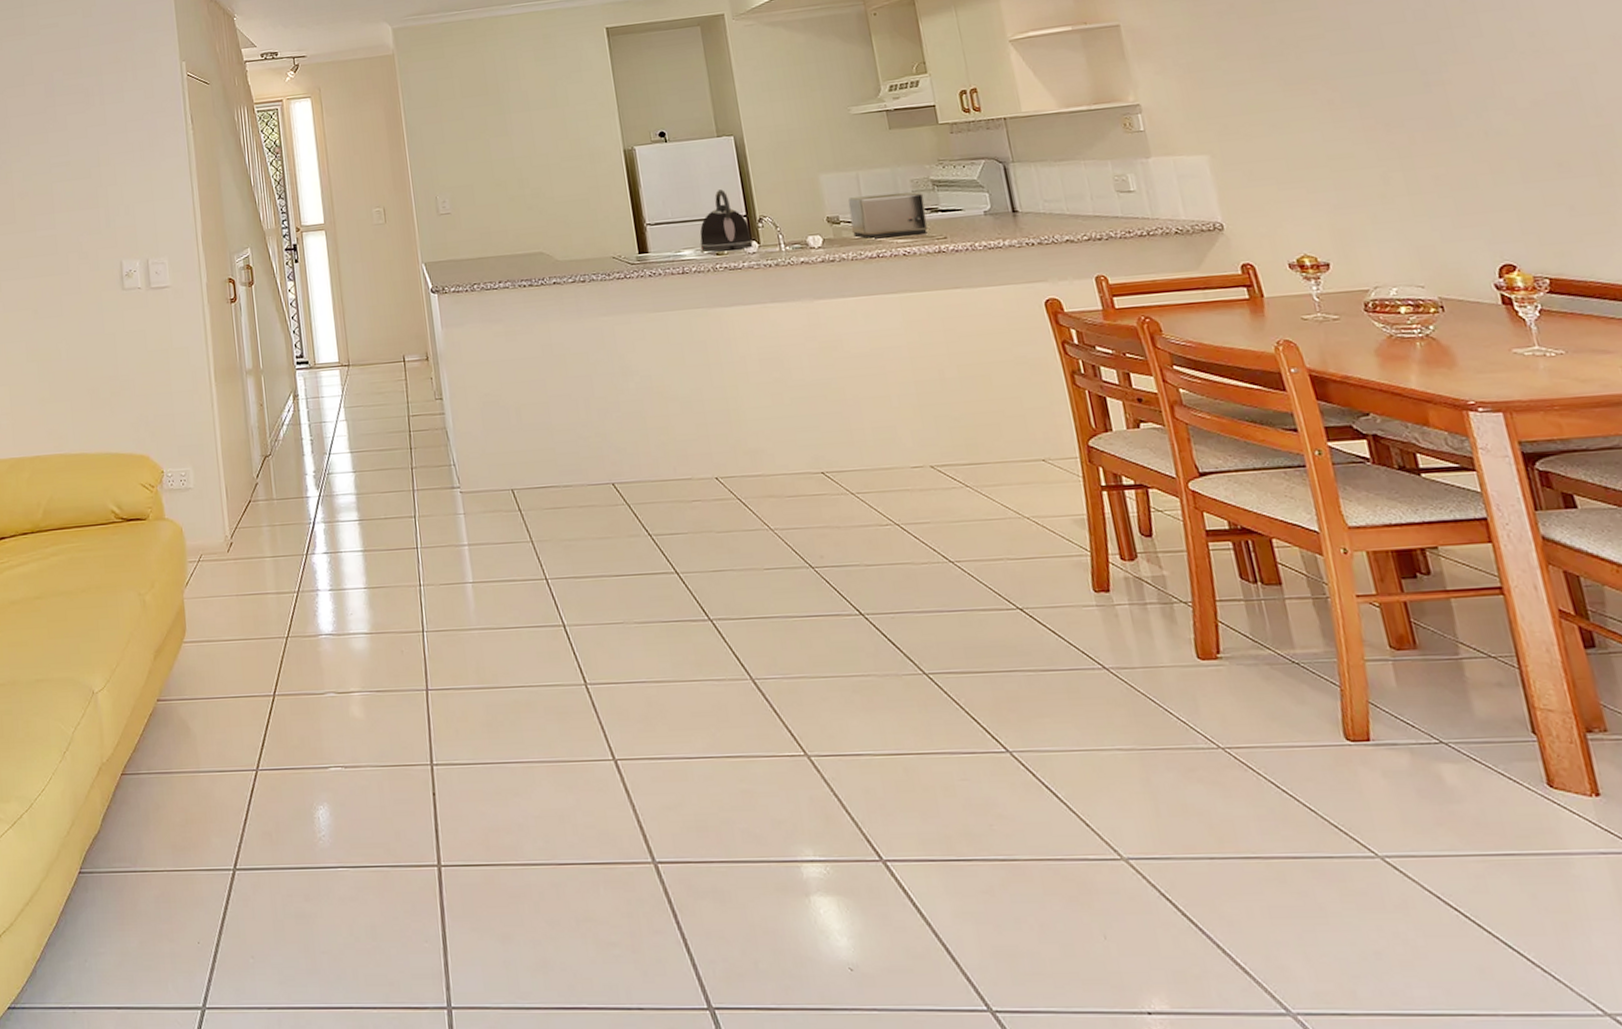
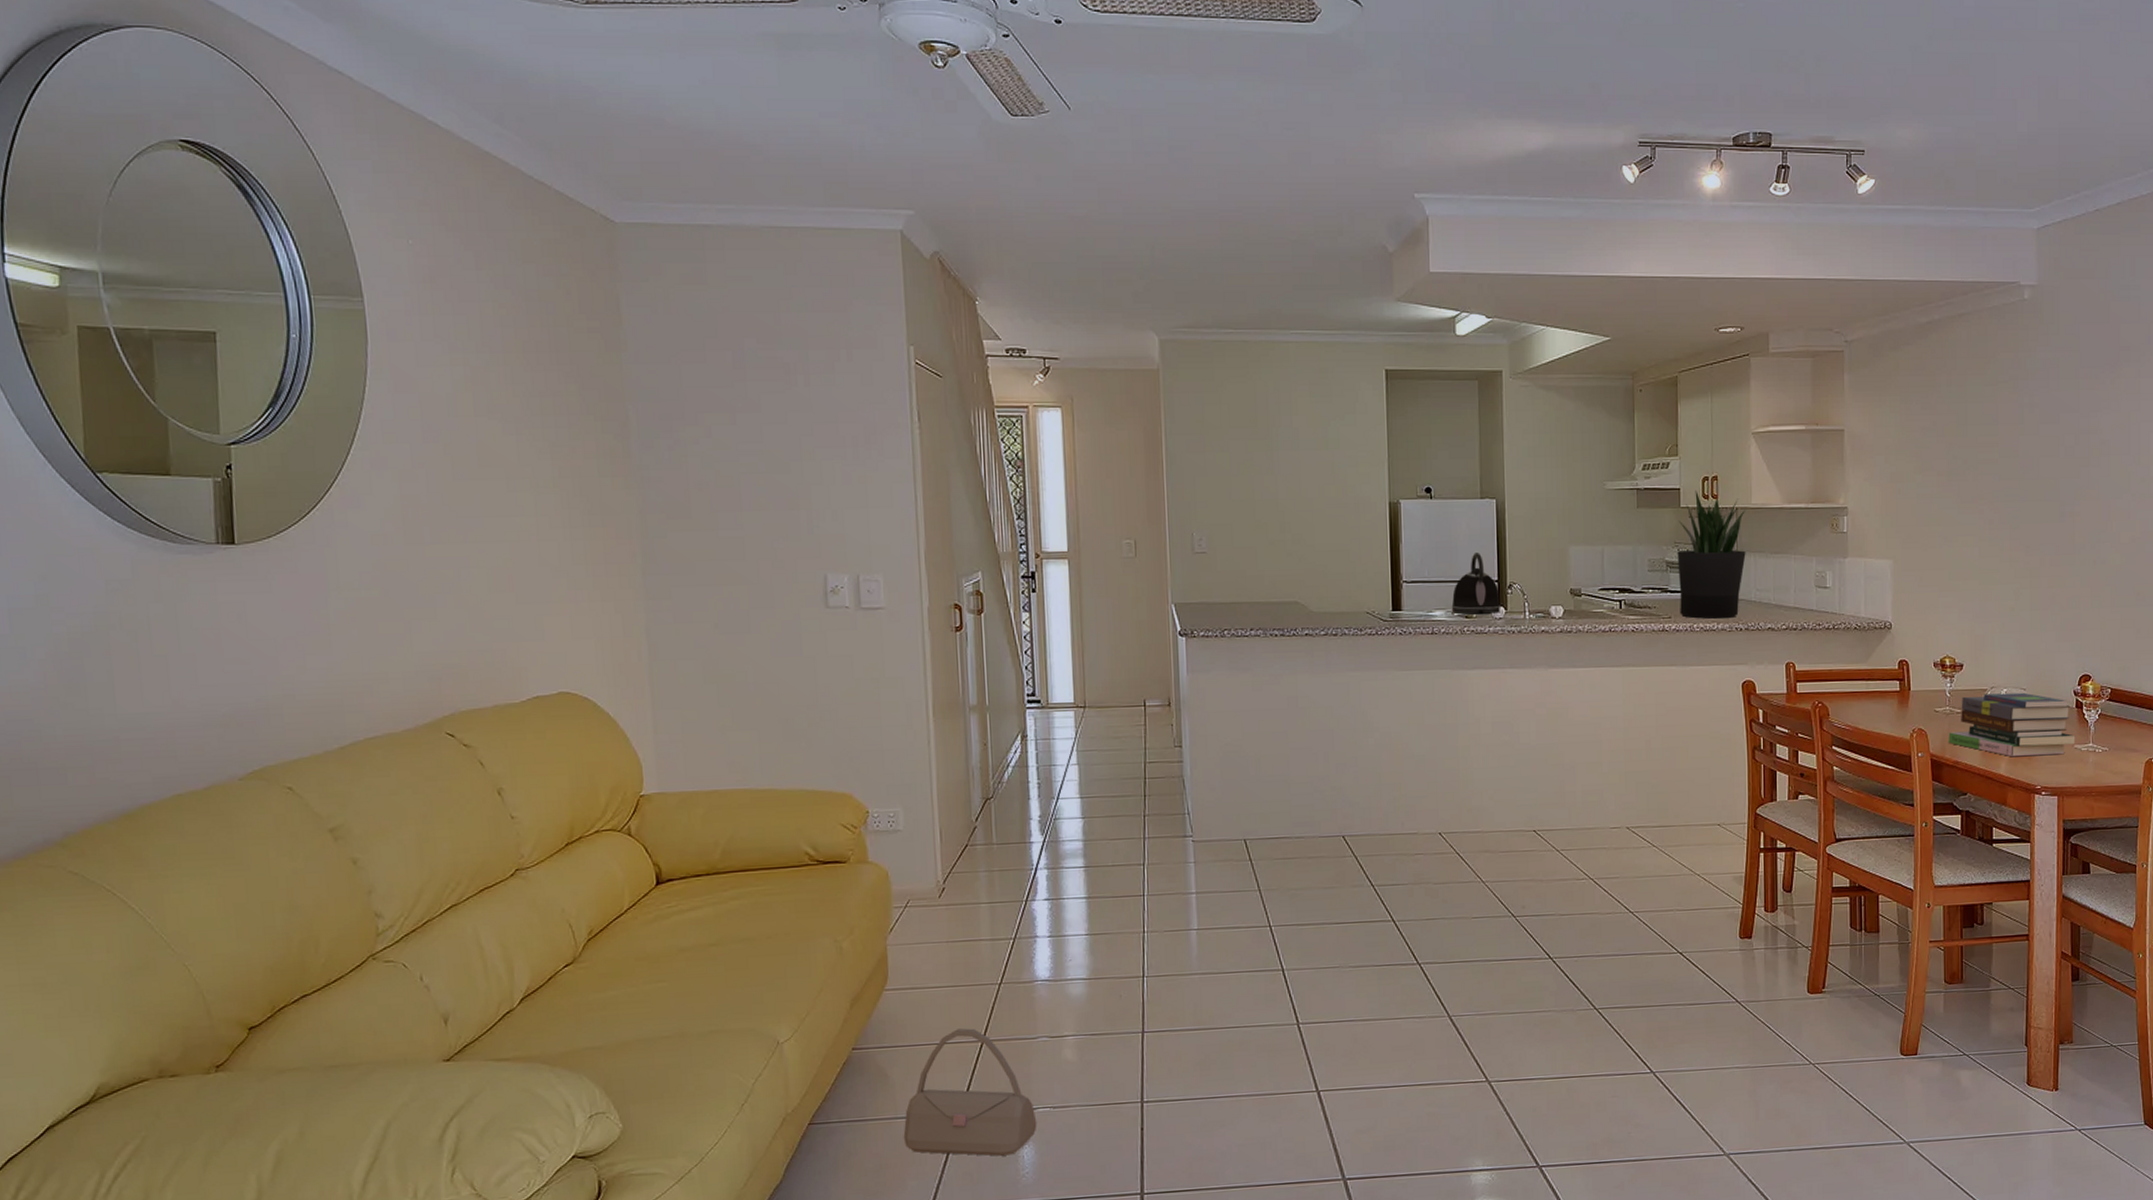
handbag: none [205,682,331,816] -> present [903,1028,1037,1156]
toaster: present [848,191,928,240] -> none [1590,570,1658,614]
planter: none [938,105,1027,237] -> present [1677,491,1746,619]
books: none [1327,290,1513,368] -> present [1948,692,2076,757]

